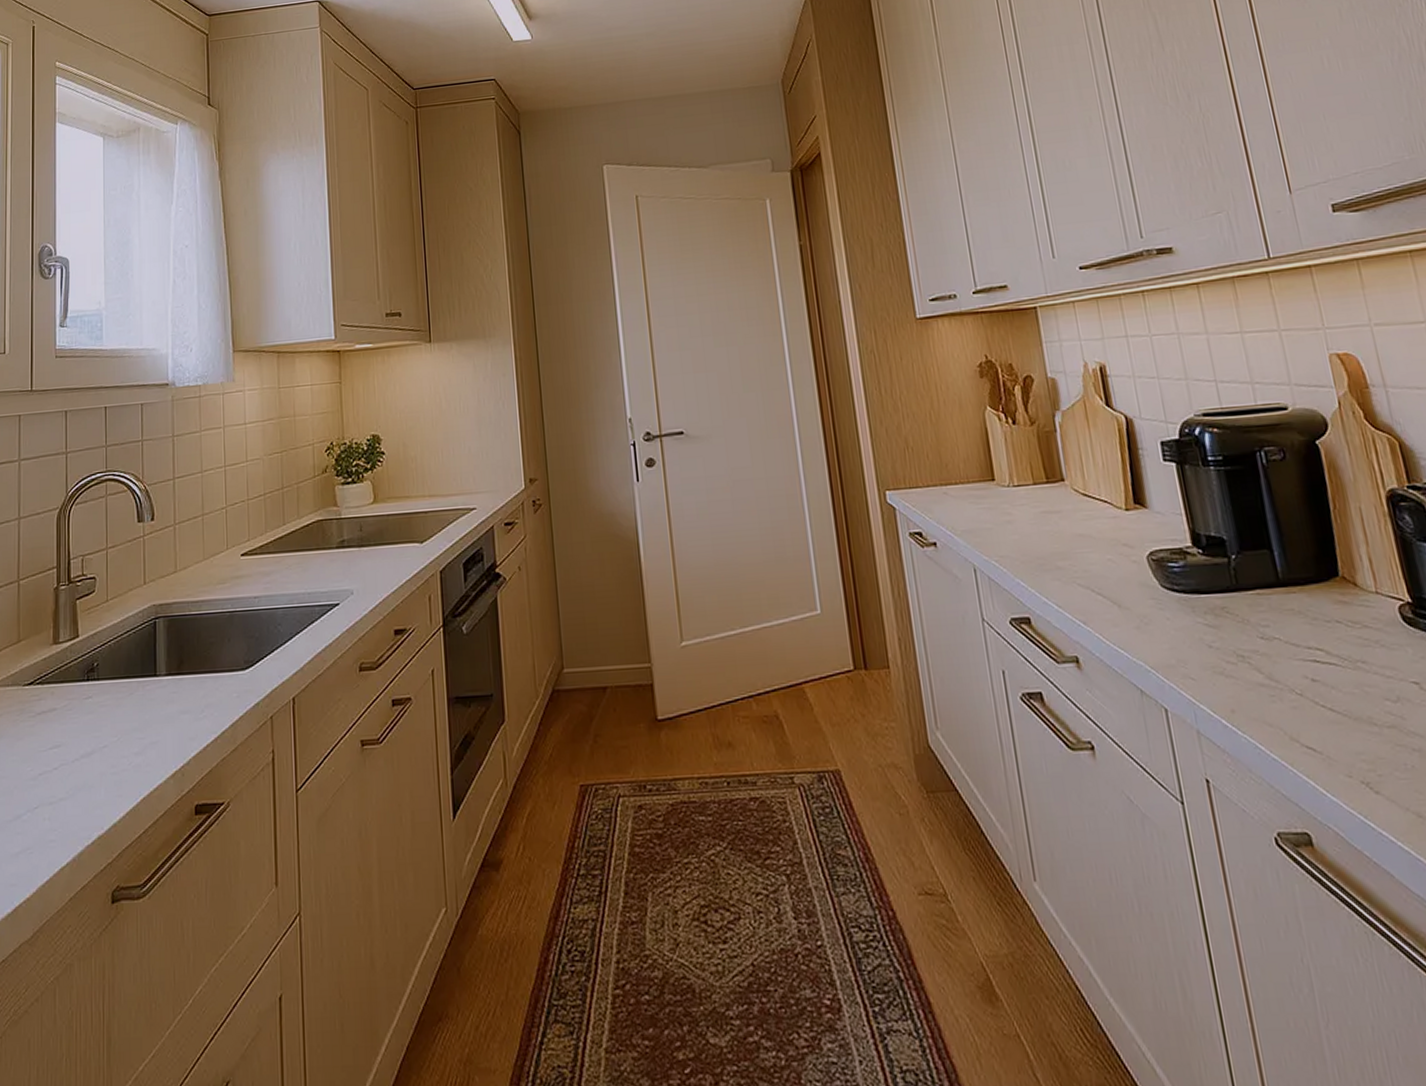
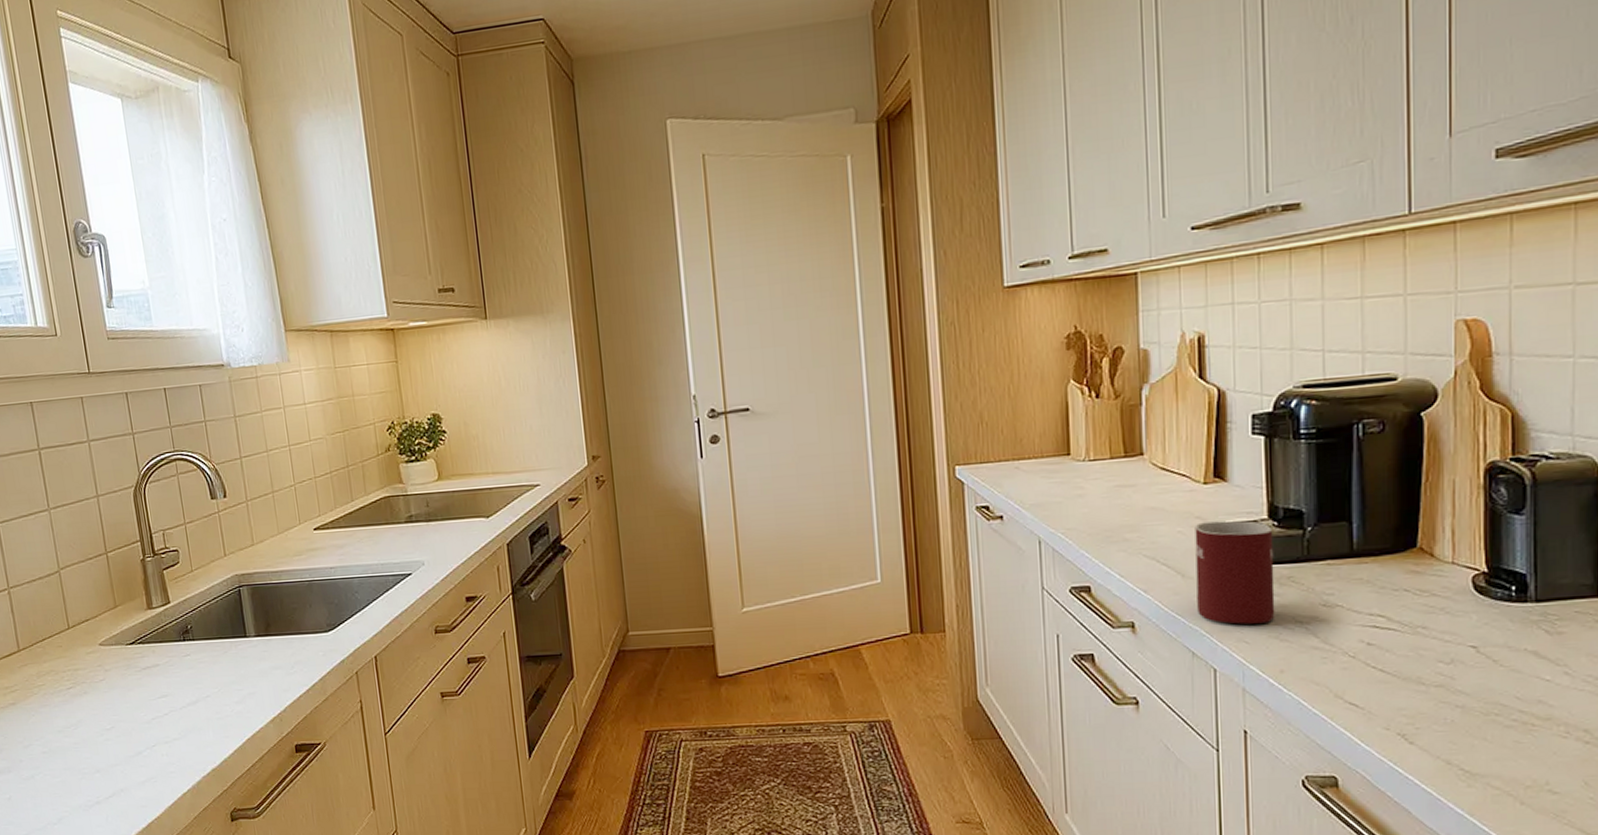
mug: none [1123,548,1216,659] -> present [1195,520,1275,625]

